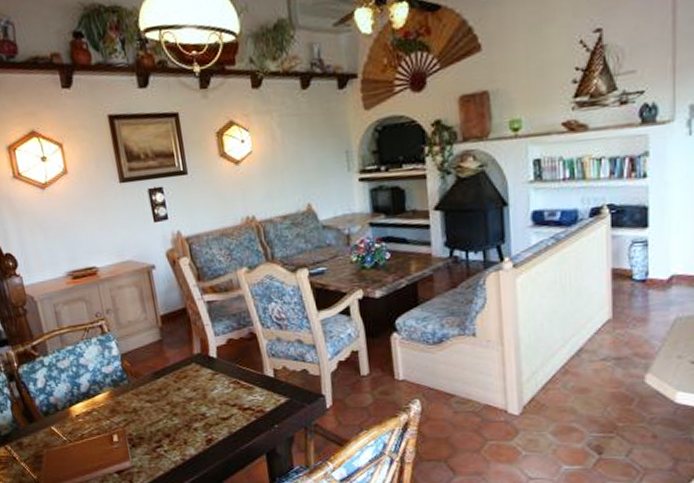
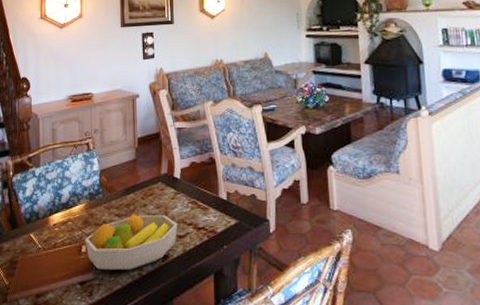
fruit bowl: none [115,398,220,458] -> present [85,214,178,271]

